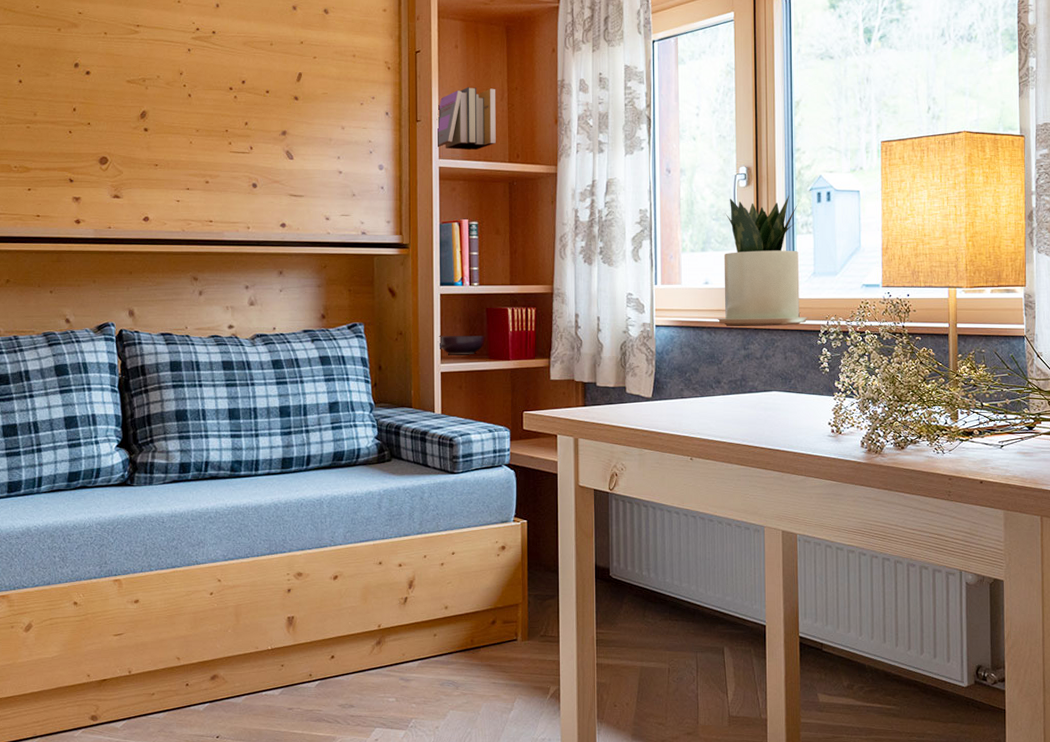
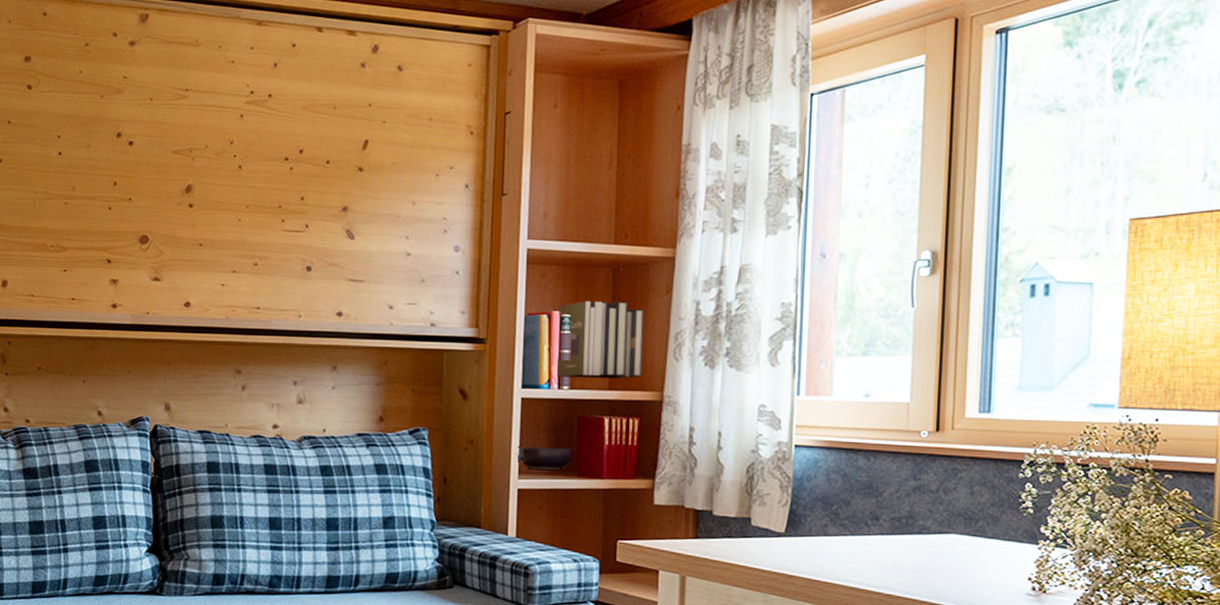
books: present [436,86,496,151] -> none [524,153,603,230]
books: none [467,210,536,276] -> present [556,301,645,379]
planter: present [717,195,809,325] -> none [879,287,1008,452]

